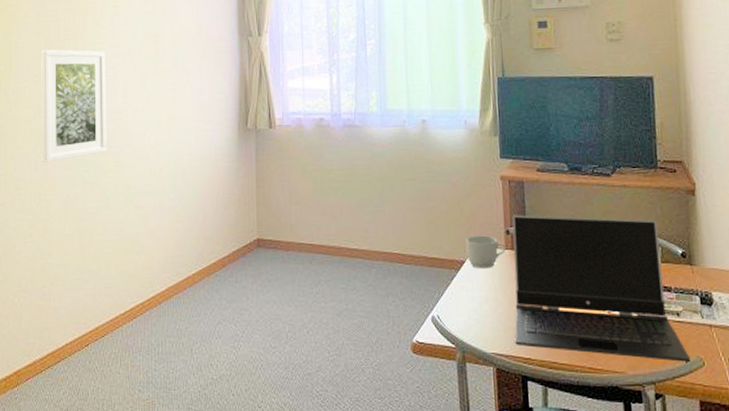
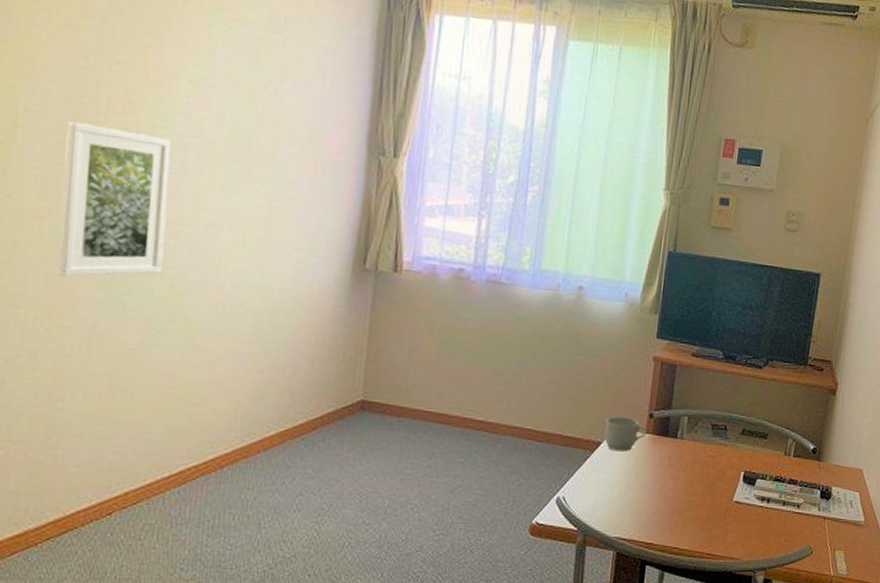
laptop computer: present [512,215,690,362] -> none [639,398,801,550]

